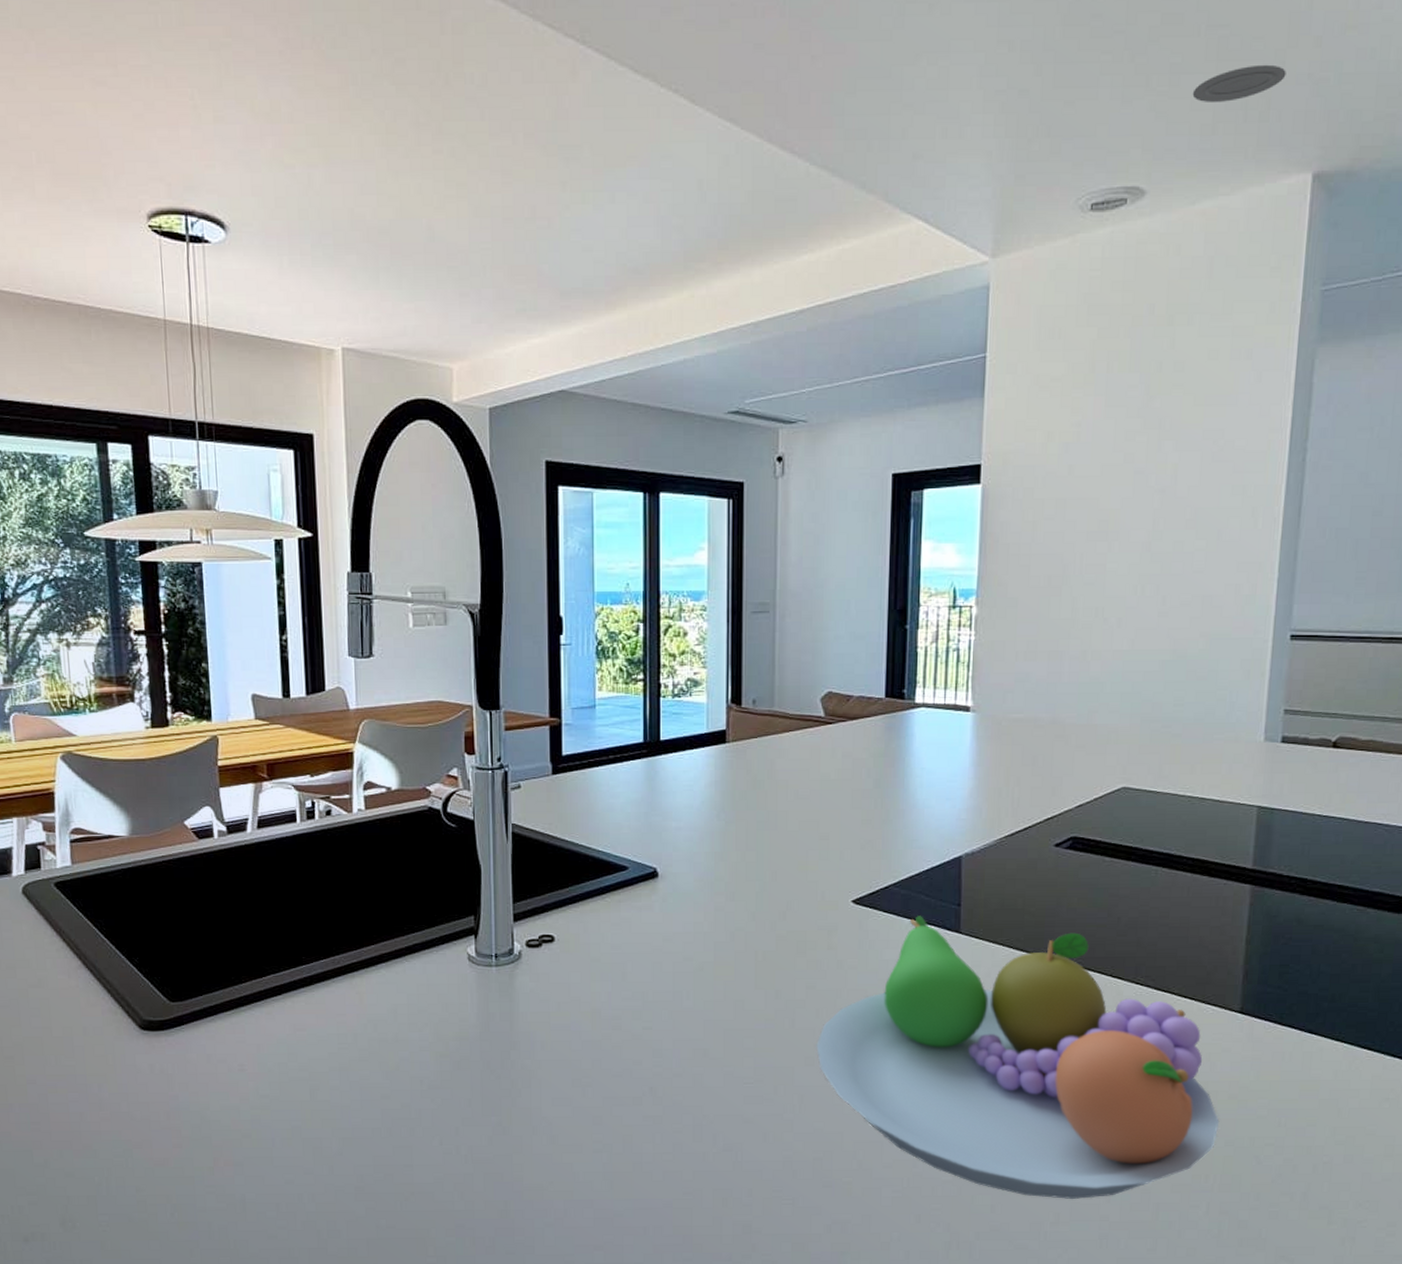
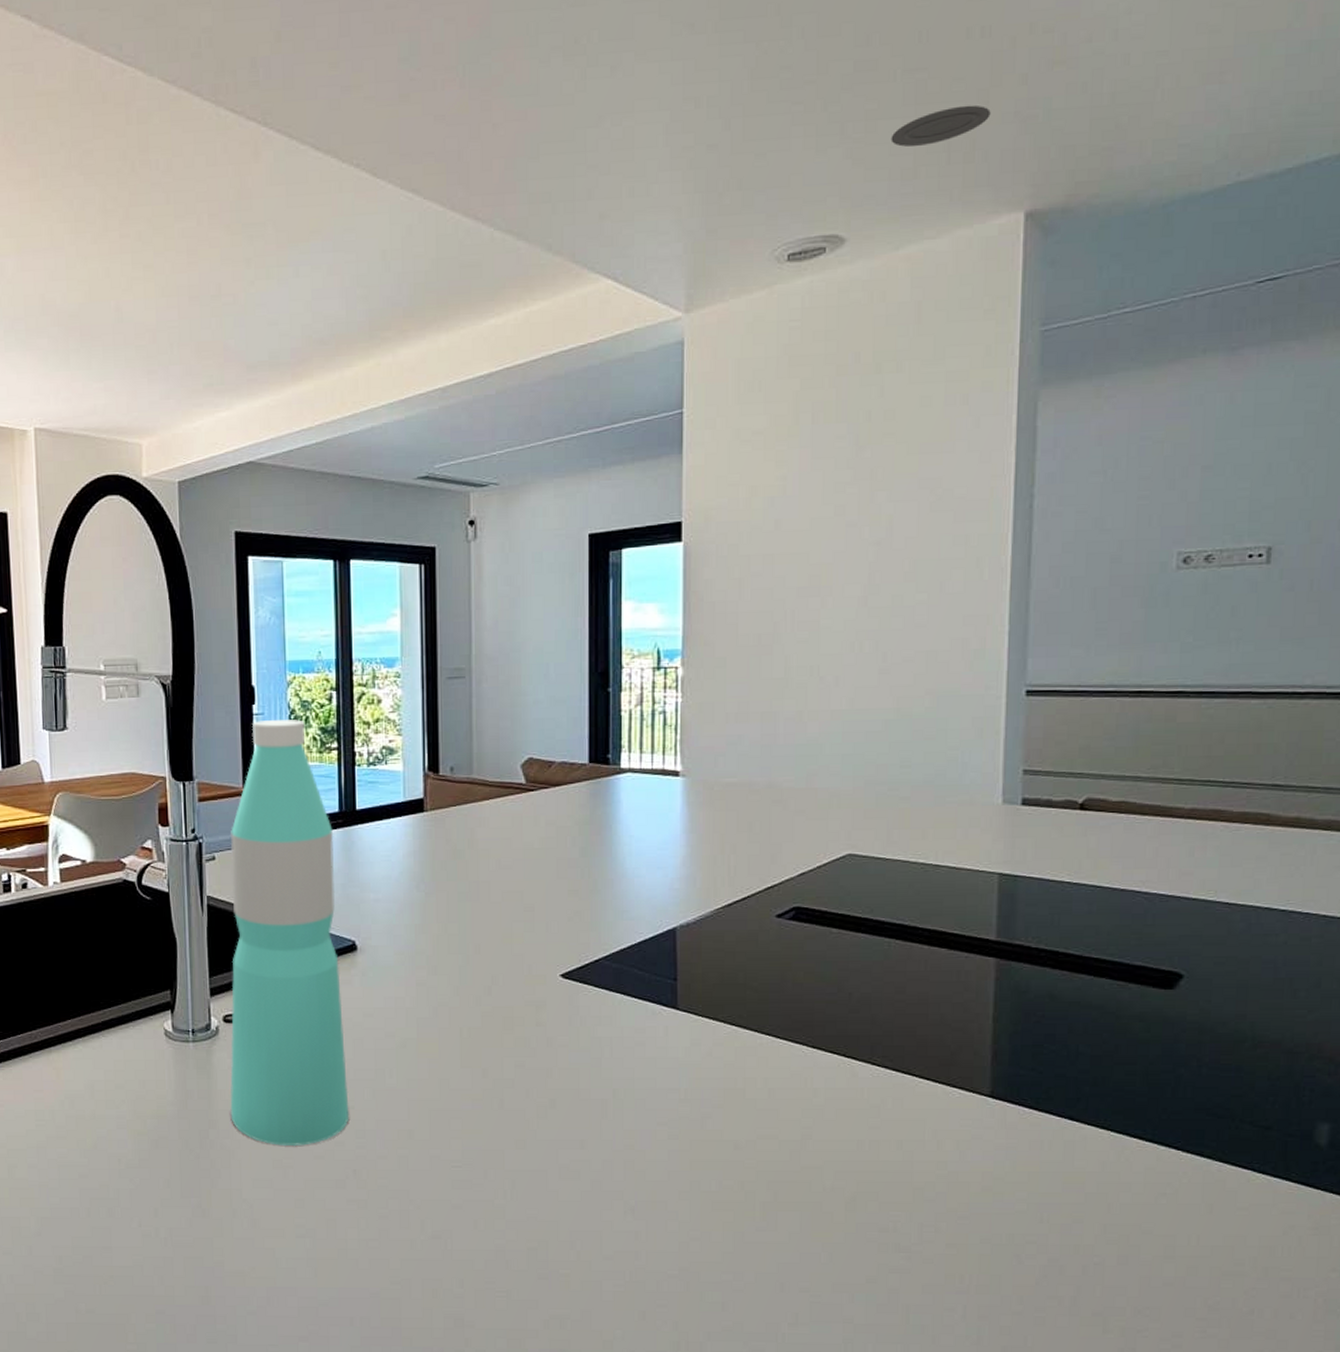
water bottle: none [531,651,647,1066] -> present [230,719,349,1147]
fruit bowl: present [816,916,1220,1199] -> none [527,991,973,1298]

